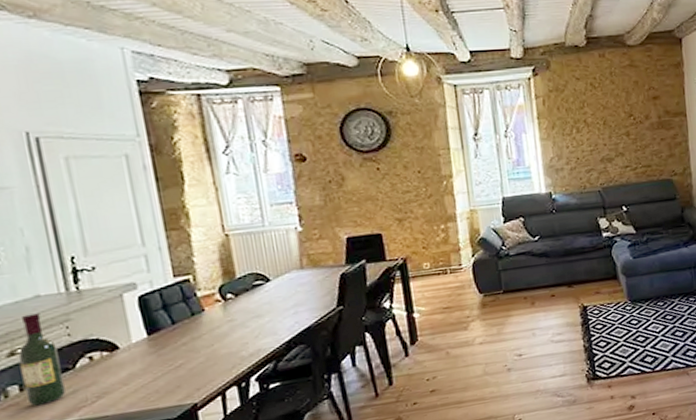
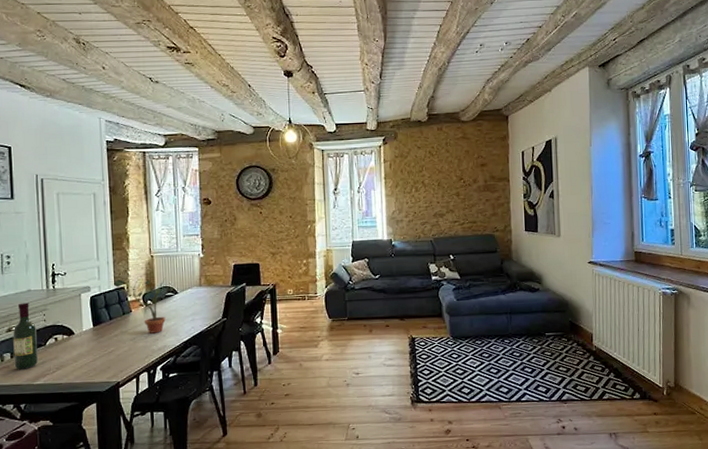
potted plant: none [171,261,263,337] -> present [113,277,174,334]

